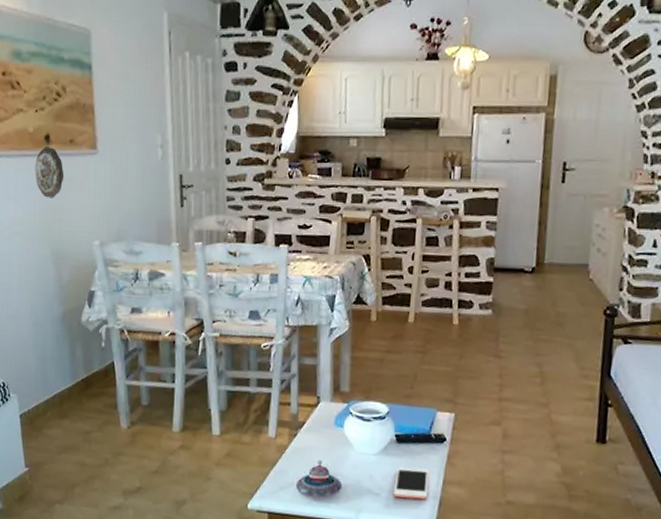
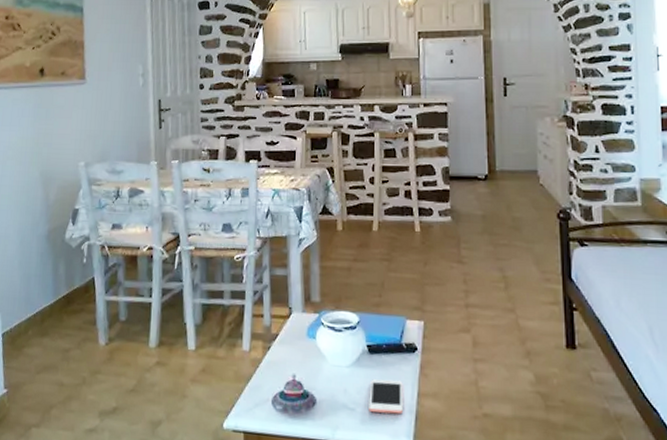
decorative plate: present [35,147,64,198] -> none [29,79,55,124]

